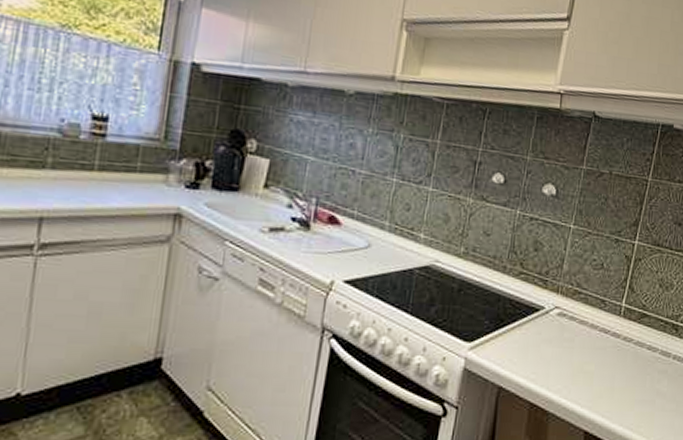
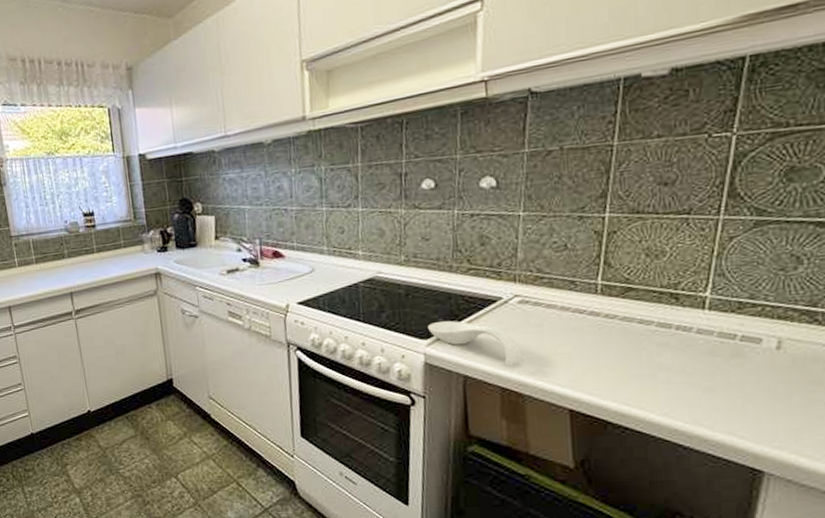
spoon rest: none [473,324,554,380] -> present [428,321,524,366]

